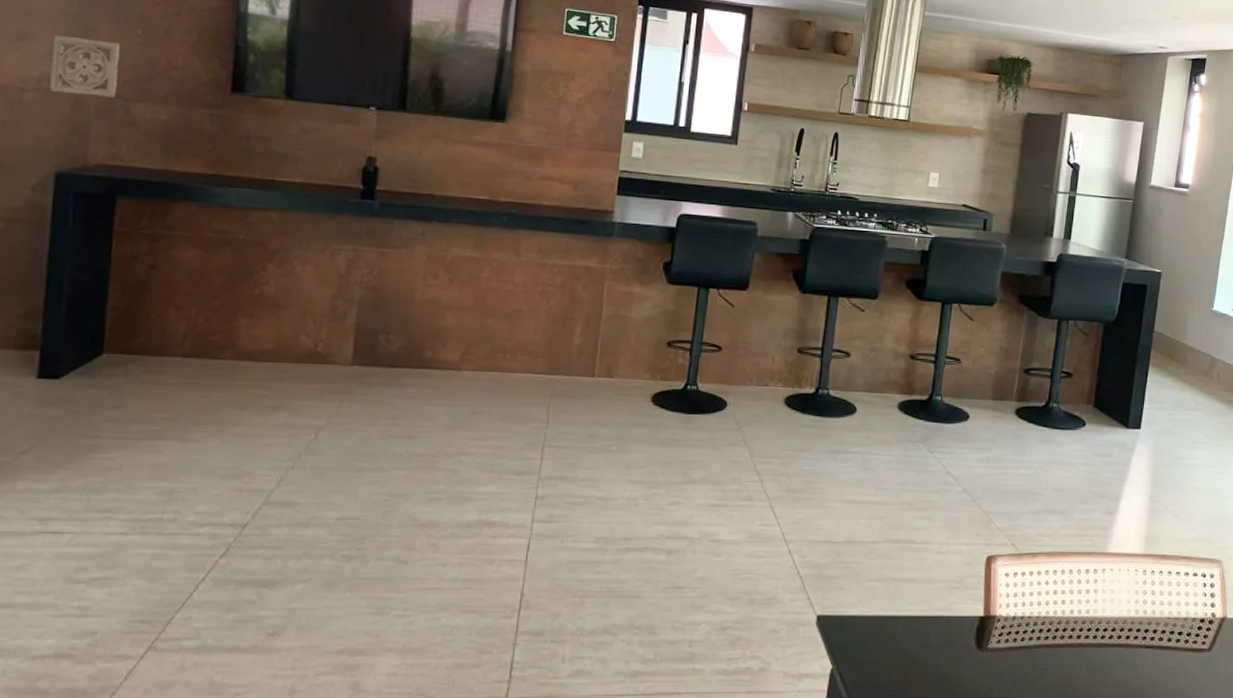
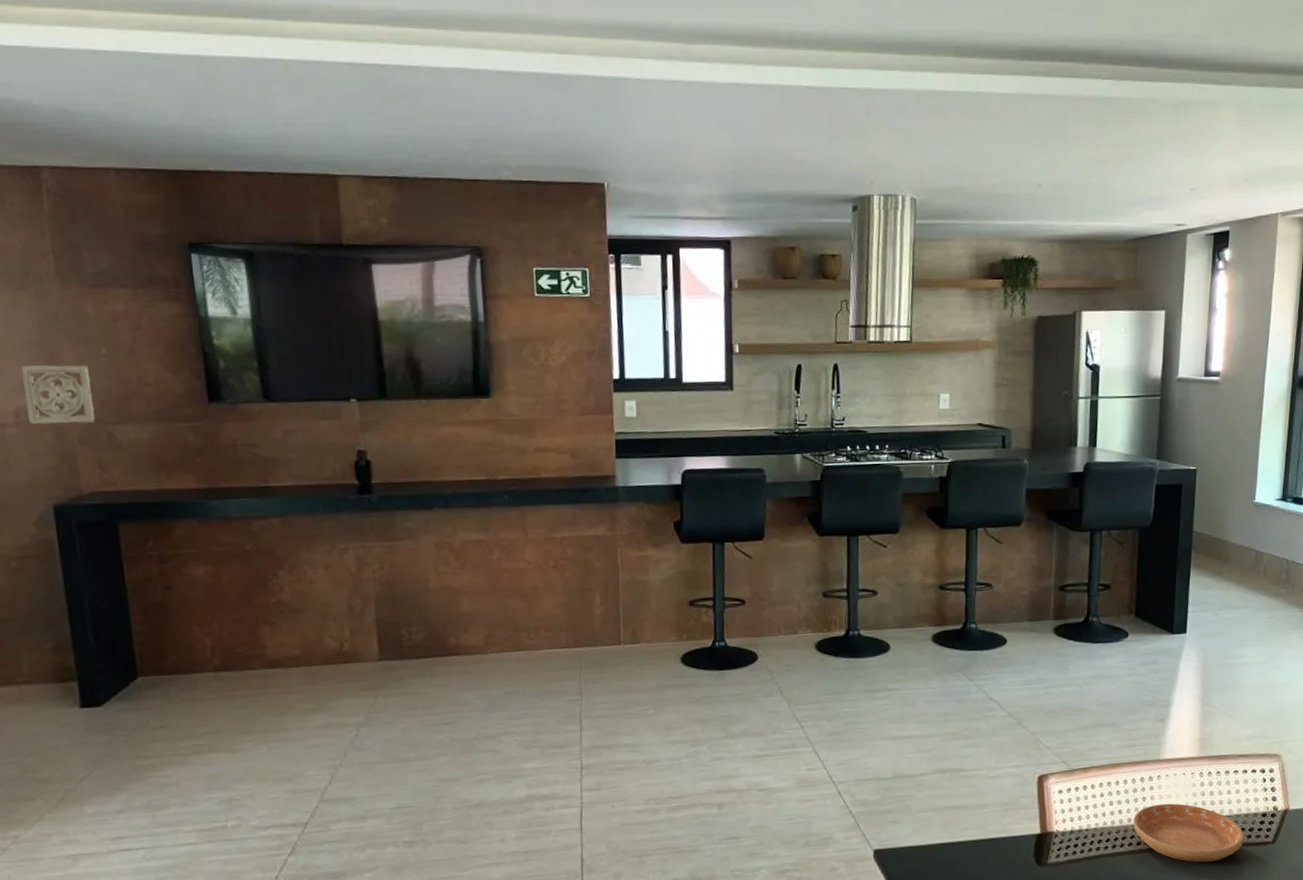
saucer: none [1074,599,1182,664] -> present [1132,803,1244,863]

